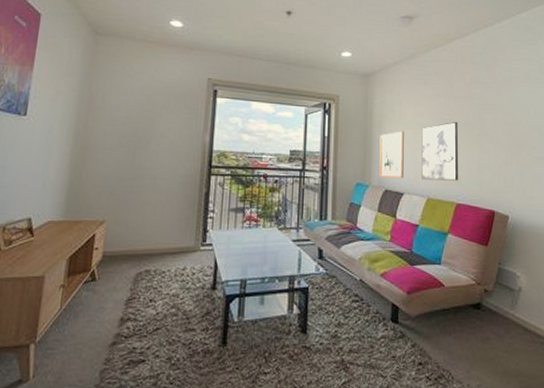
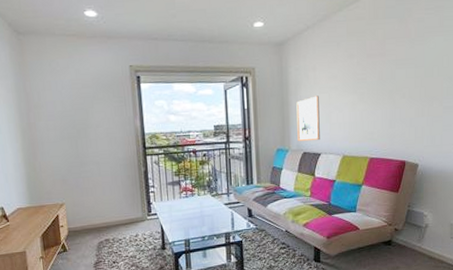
wall art: present [421,121,459,181] -> none [336,80,372,140]

